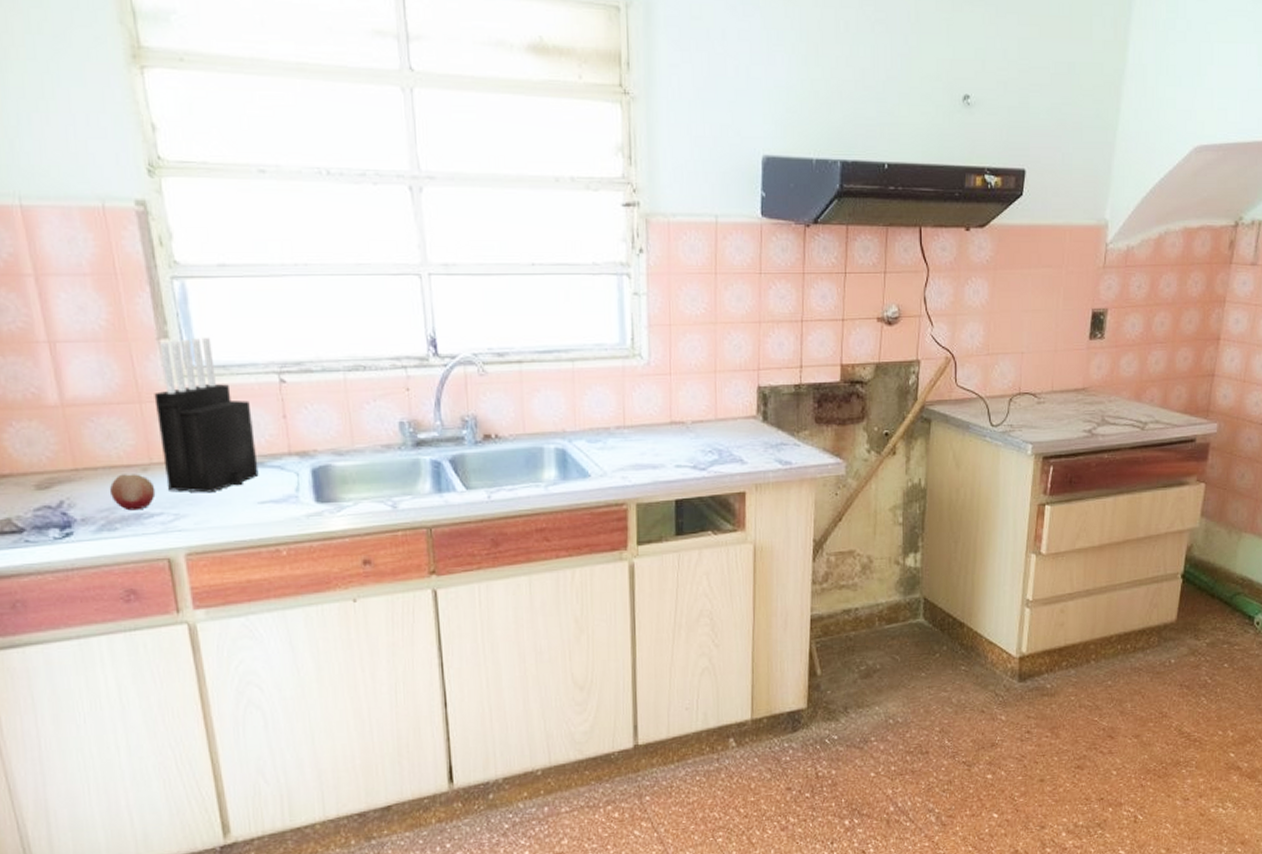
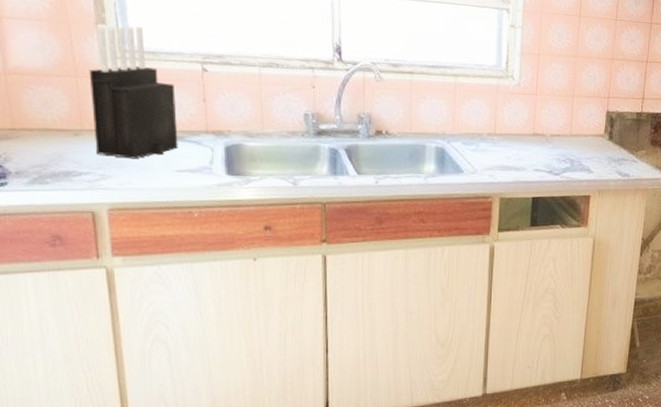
fruit: present [110,474,156,511] -> none [44,136,85,169]

